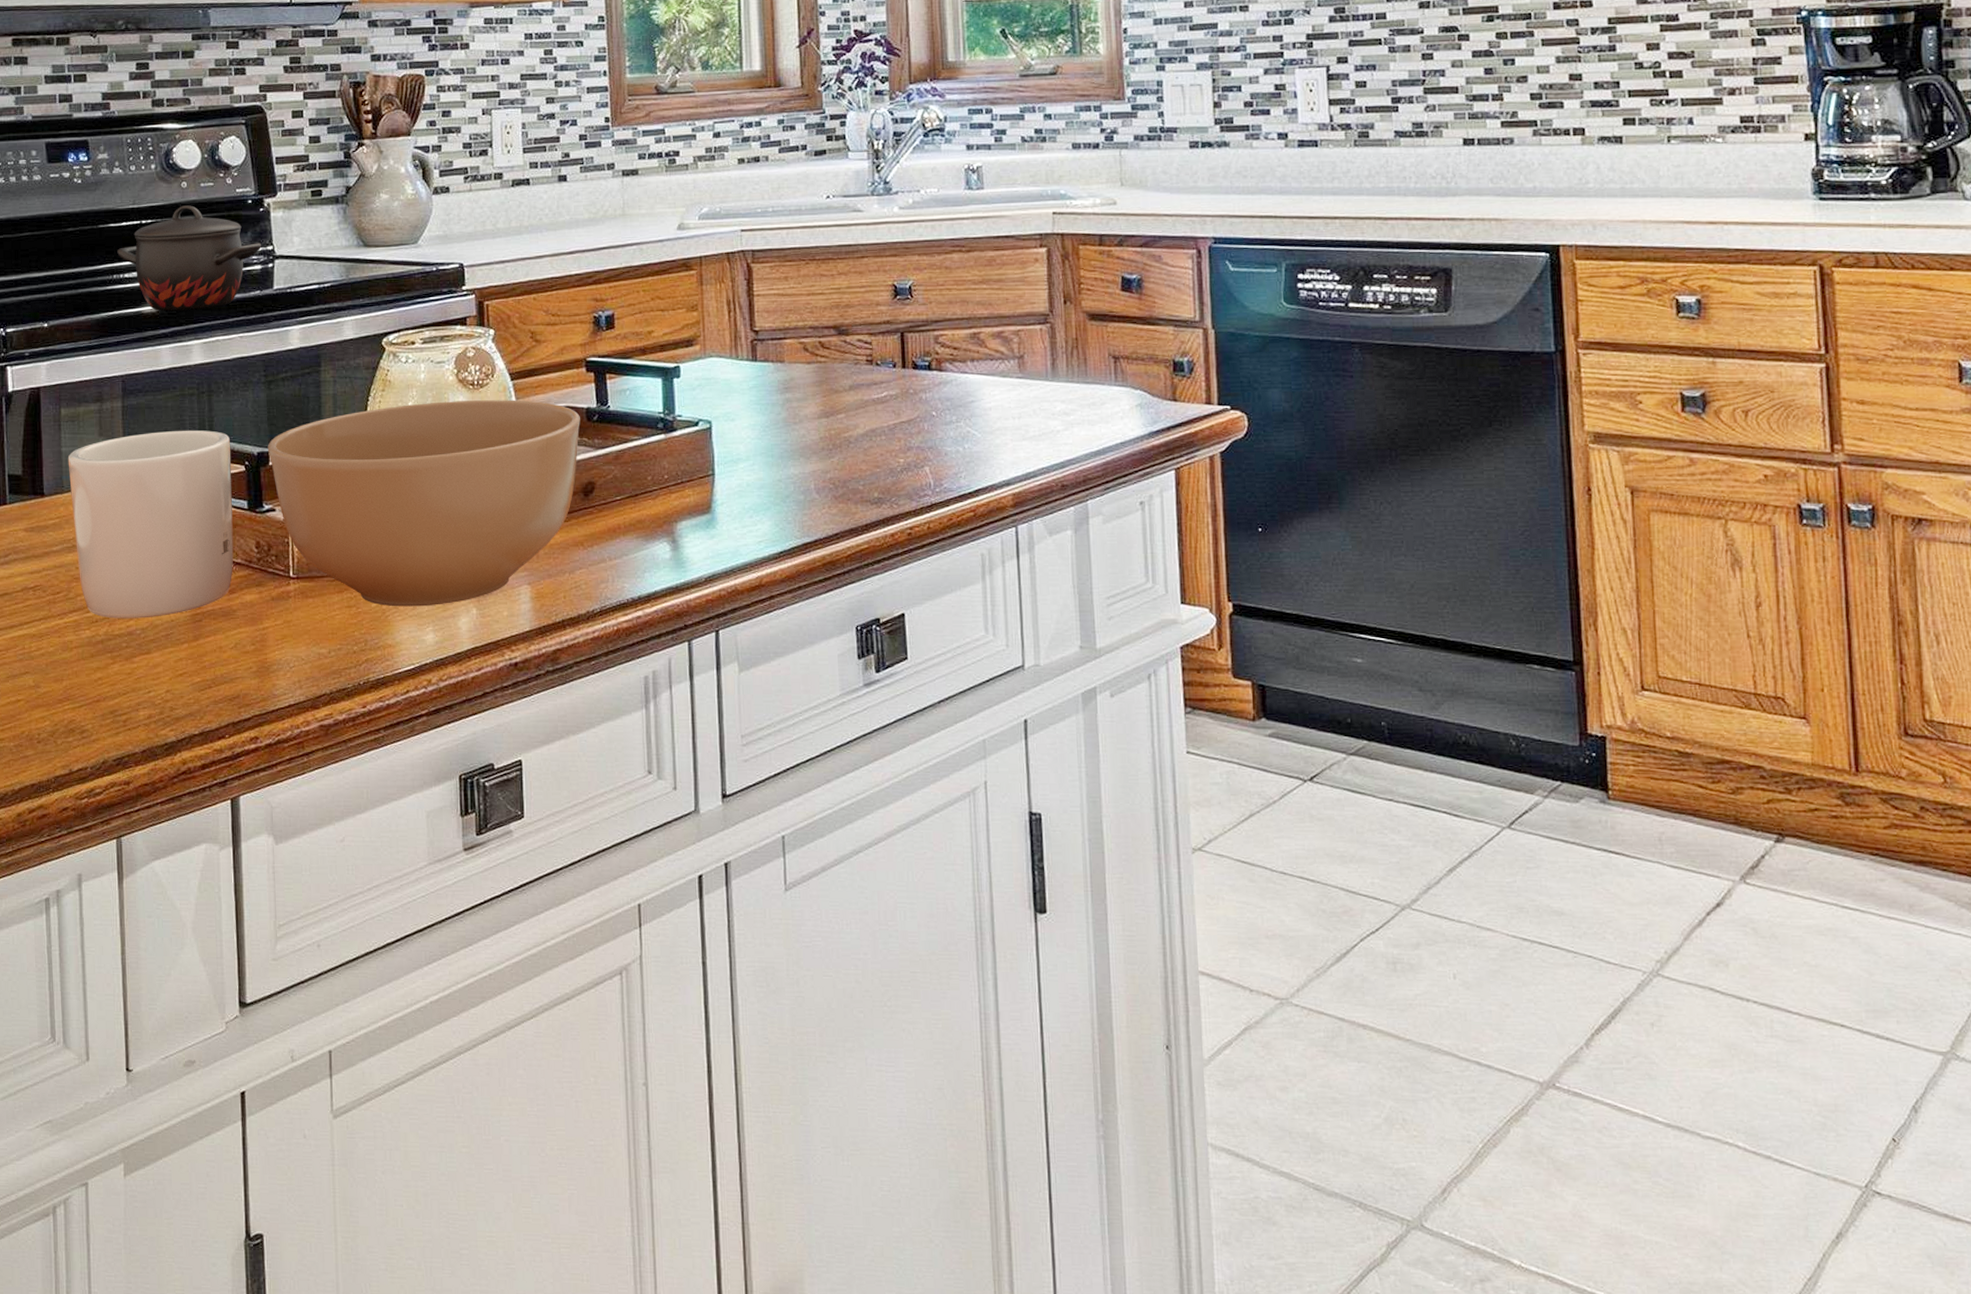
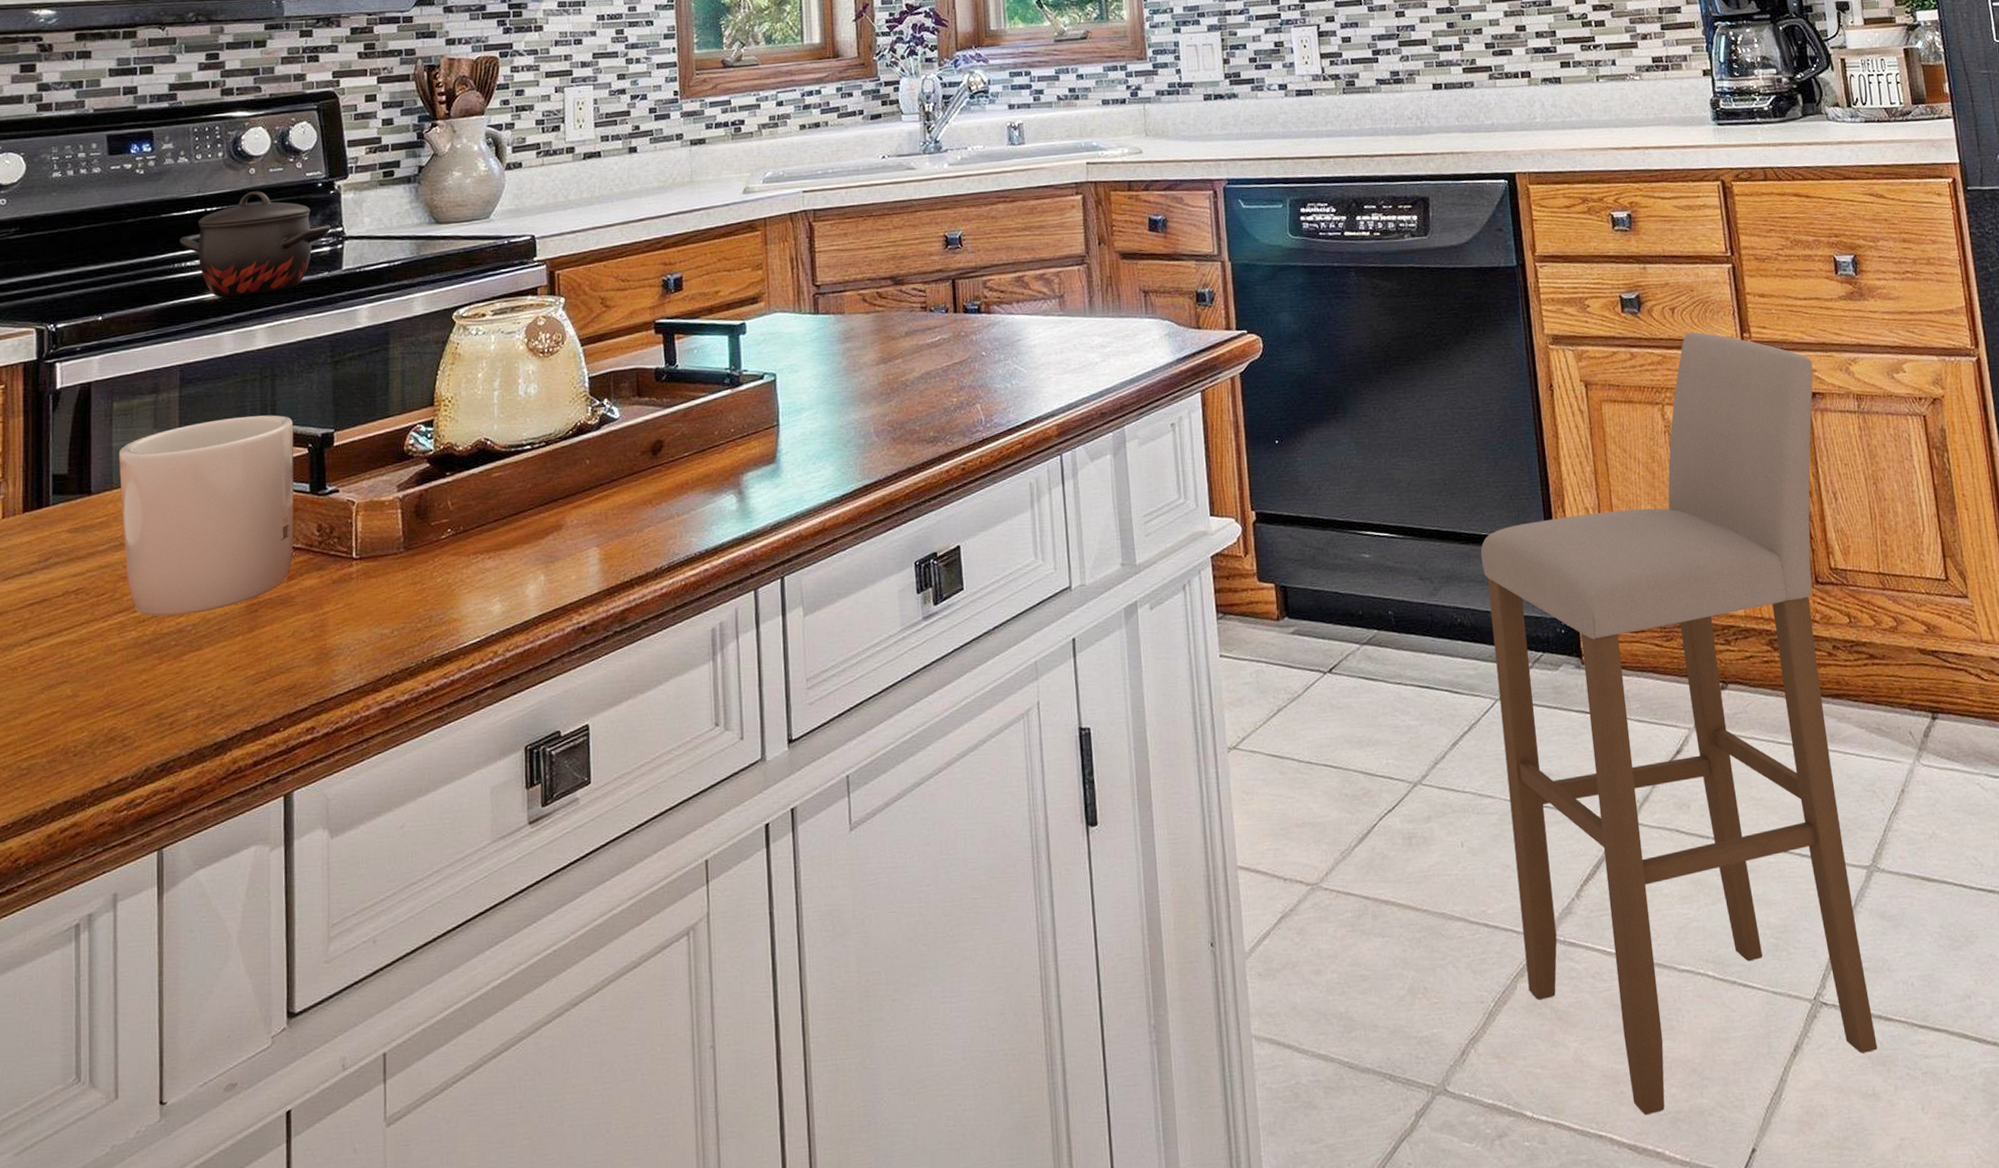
bowl: present [267,399,580,607] -> none [332,365,649,580]
bar stool: none [1493,439,1940,1282] -> present [1480,332,1878,1116]

